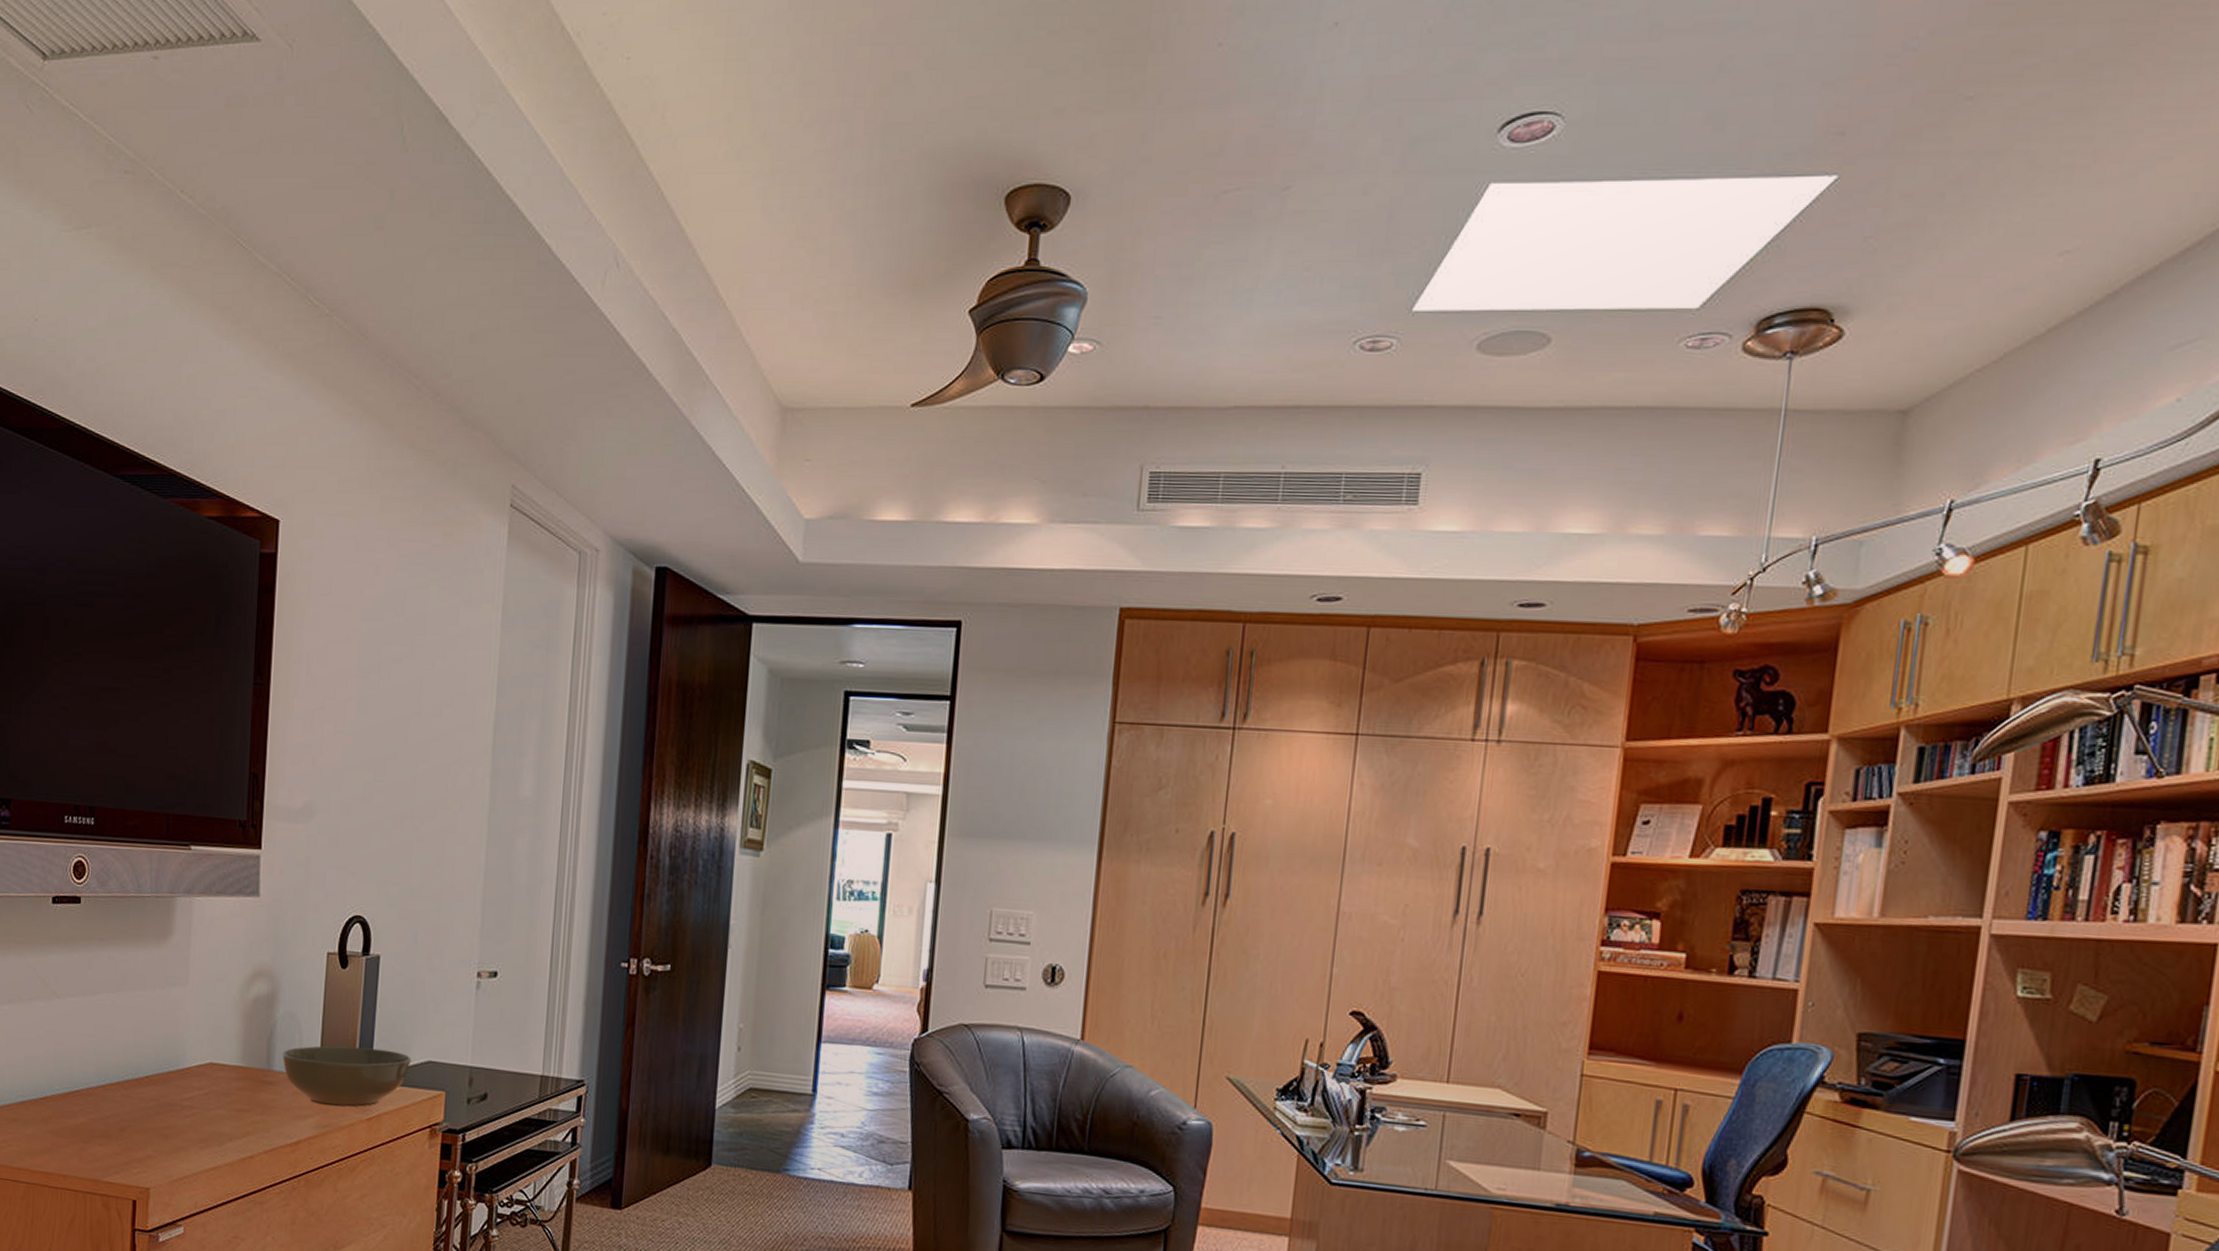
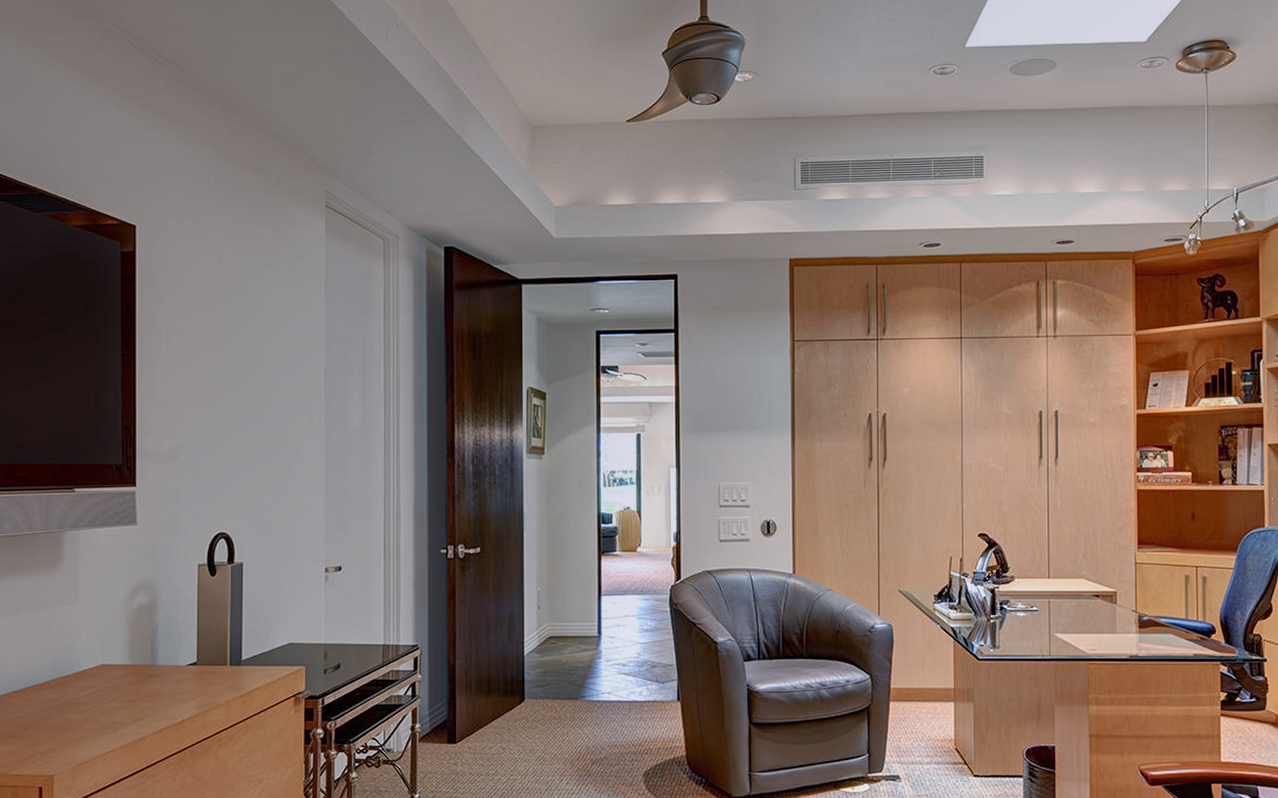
bowl: present [282,1045,412,1107] -> none [164,638,275,688]

